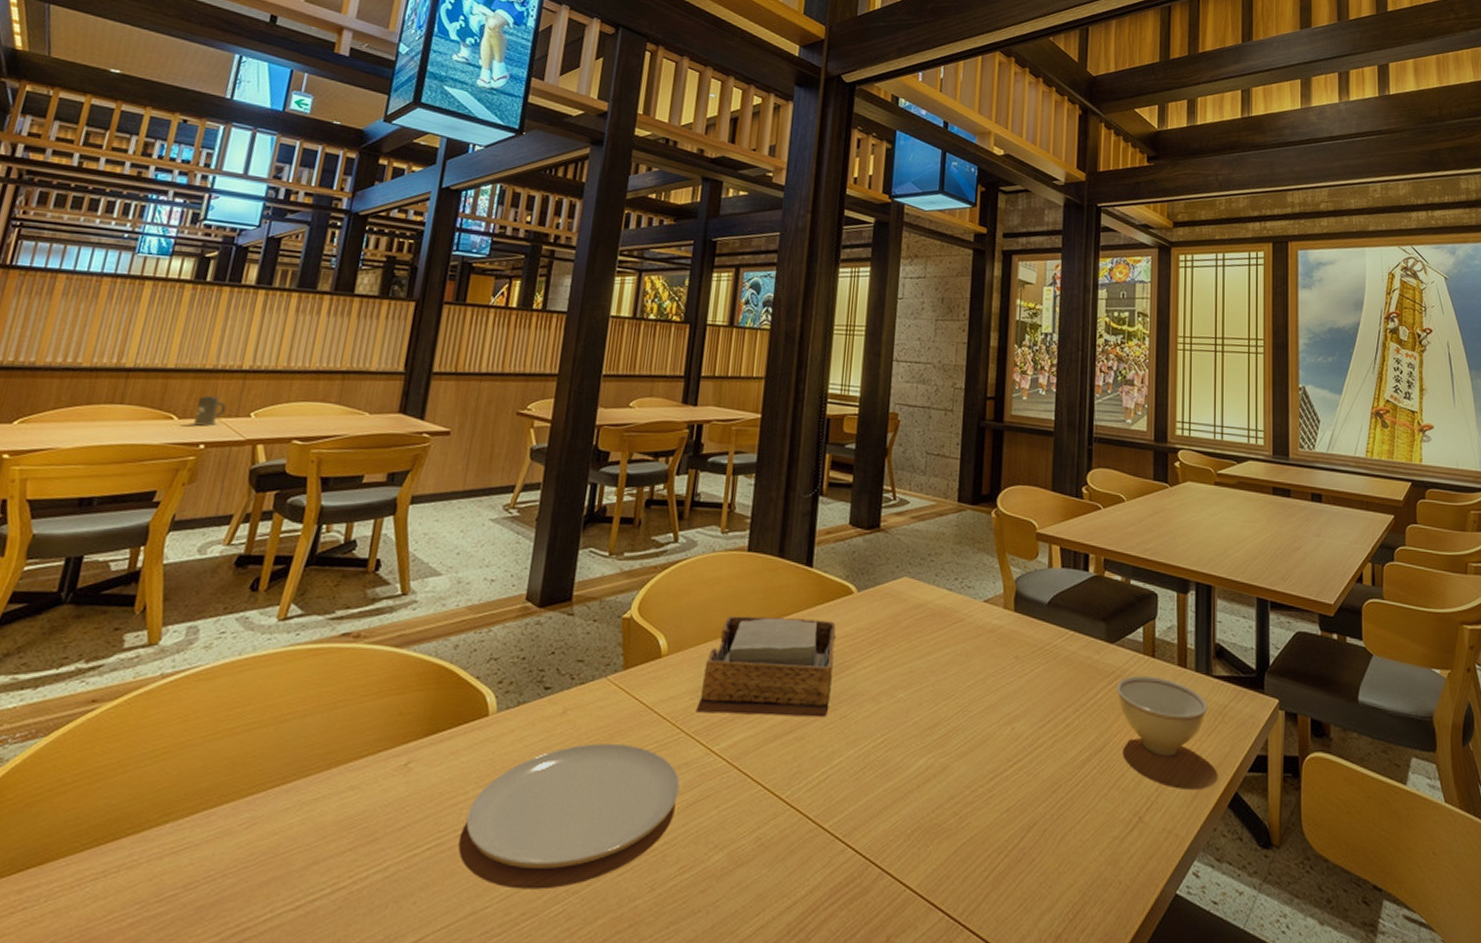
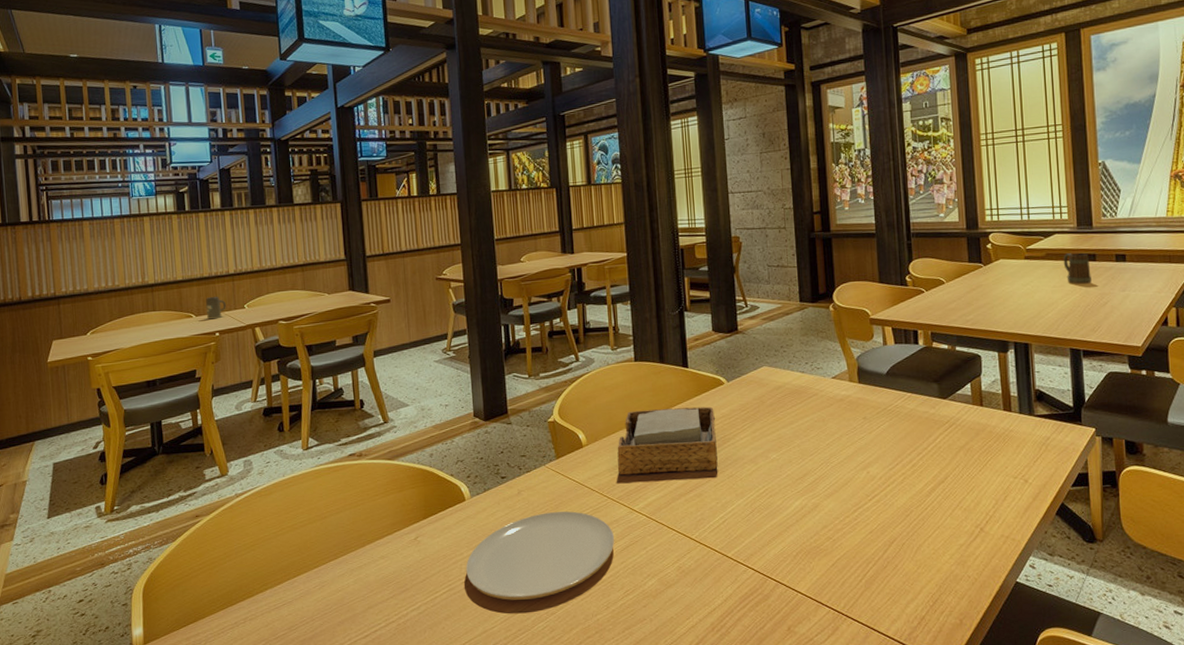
bowl: present [1116,676,1208,757] -> none [951,421,1033,482]
beer mug: none [1255,484,1284,524] -> present [1063,253,1092,285]

